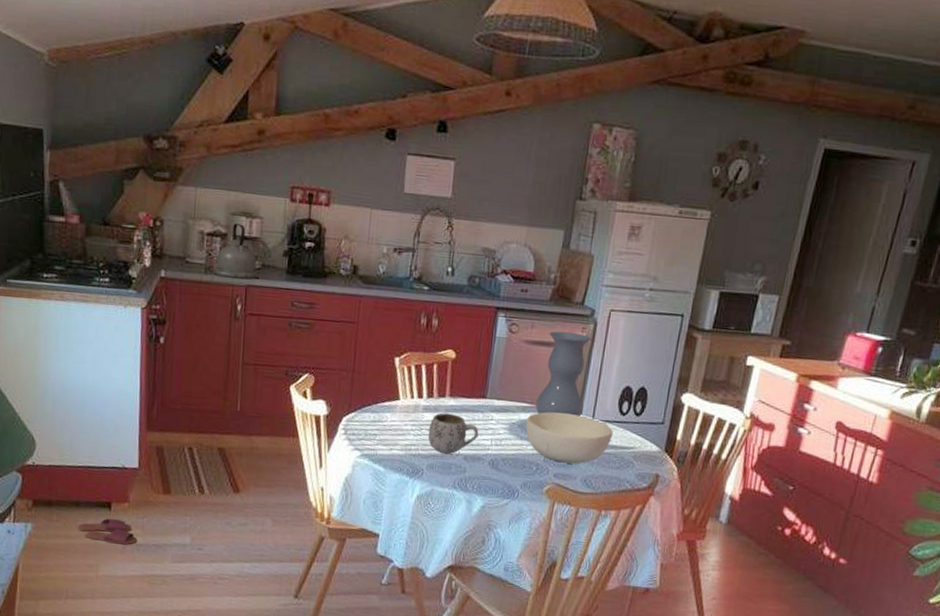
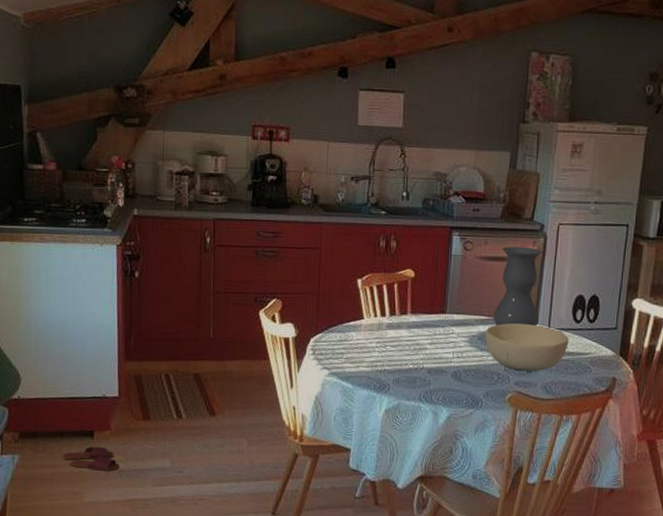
kettle: present [213,223,259,280] -> none [183,162,226,214]
mug: present [427,412,479,455] -> none [392,329,441,369]

